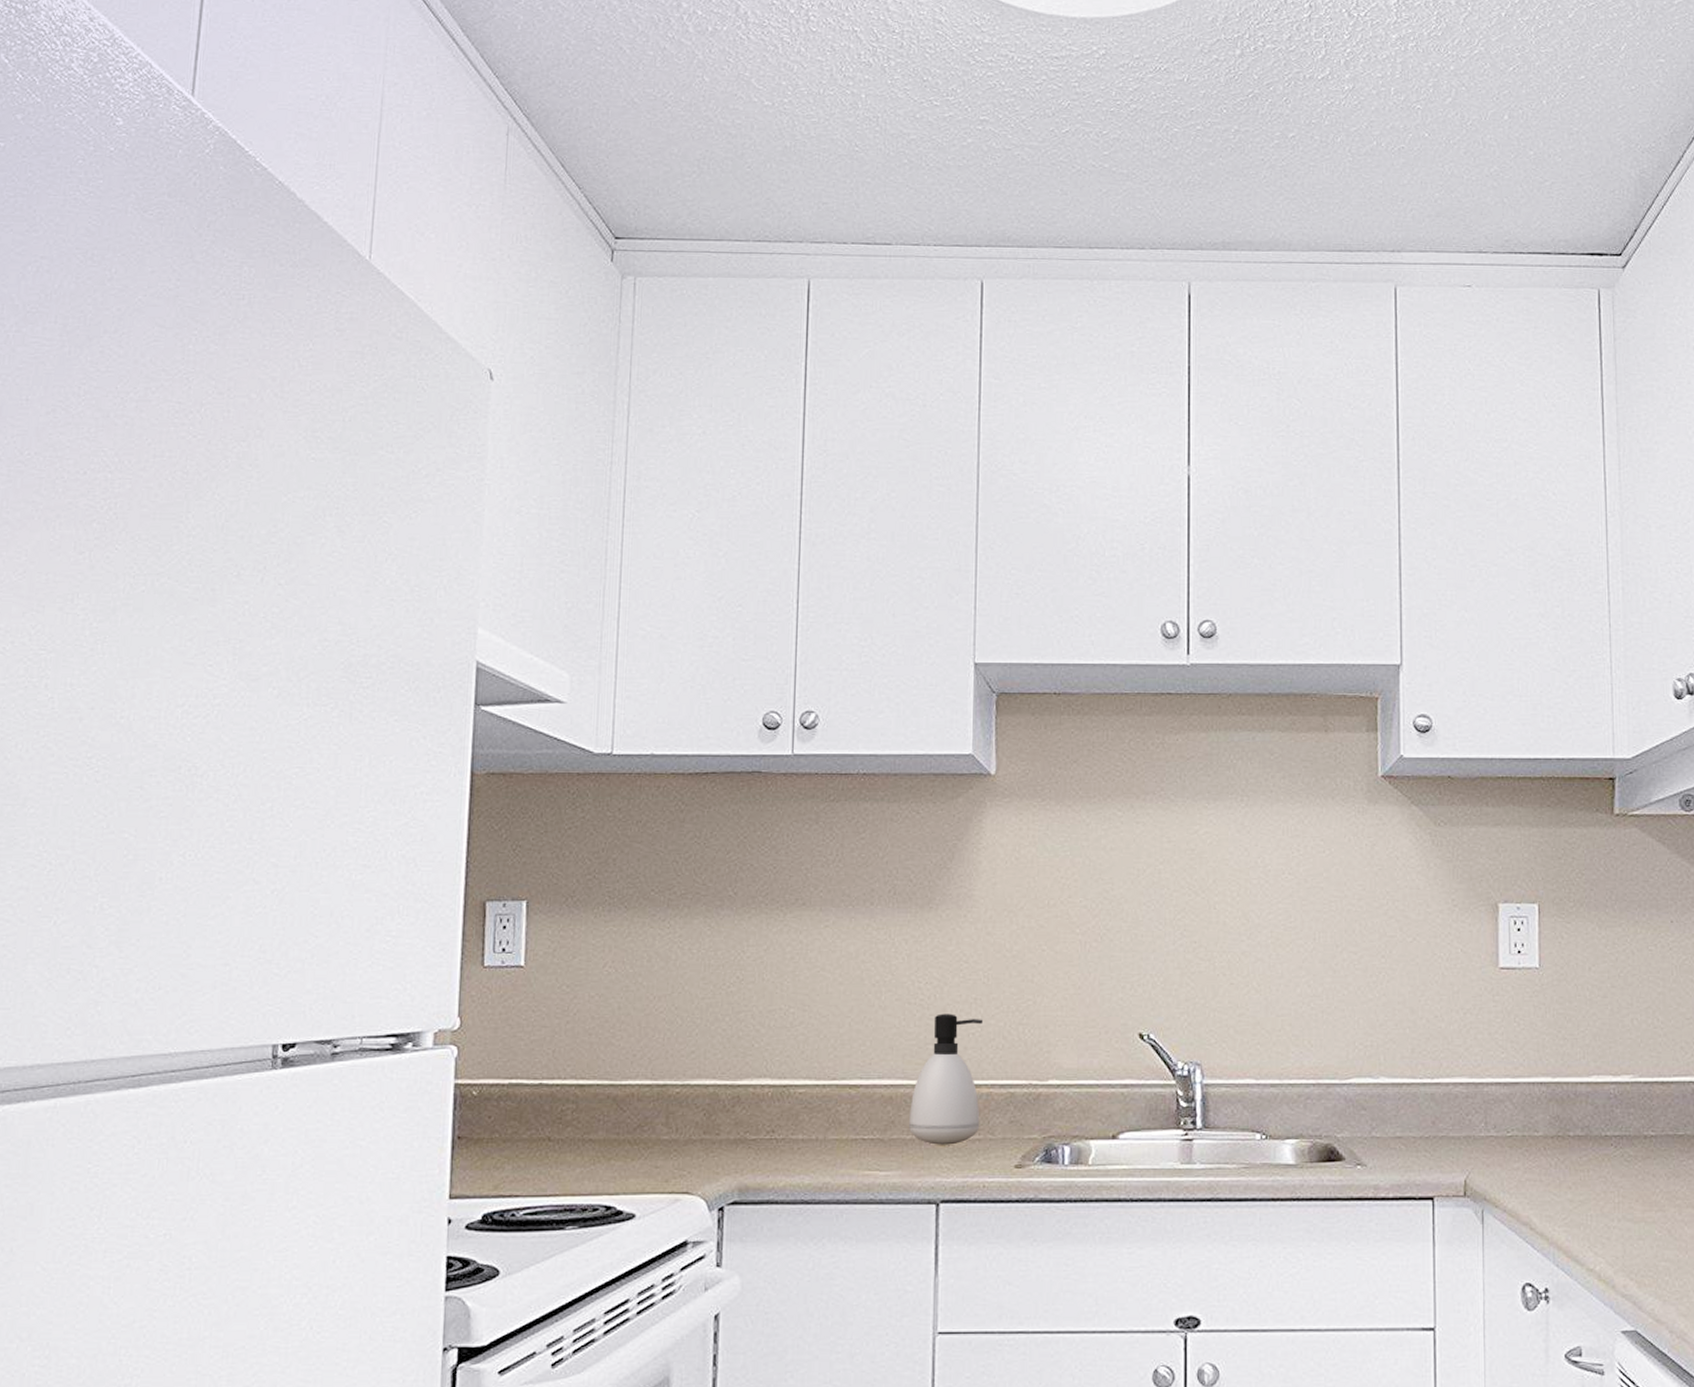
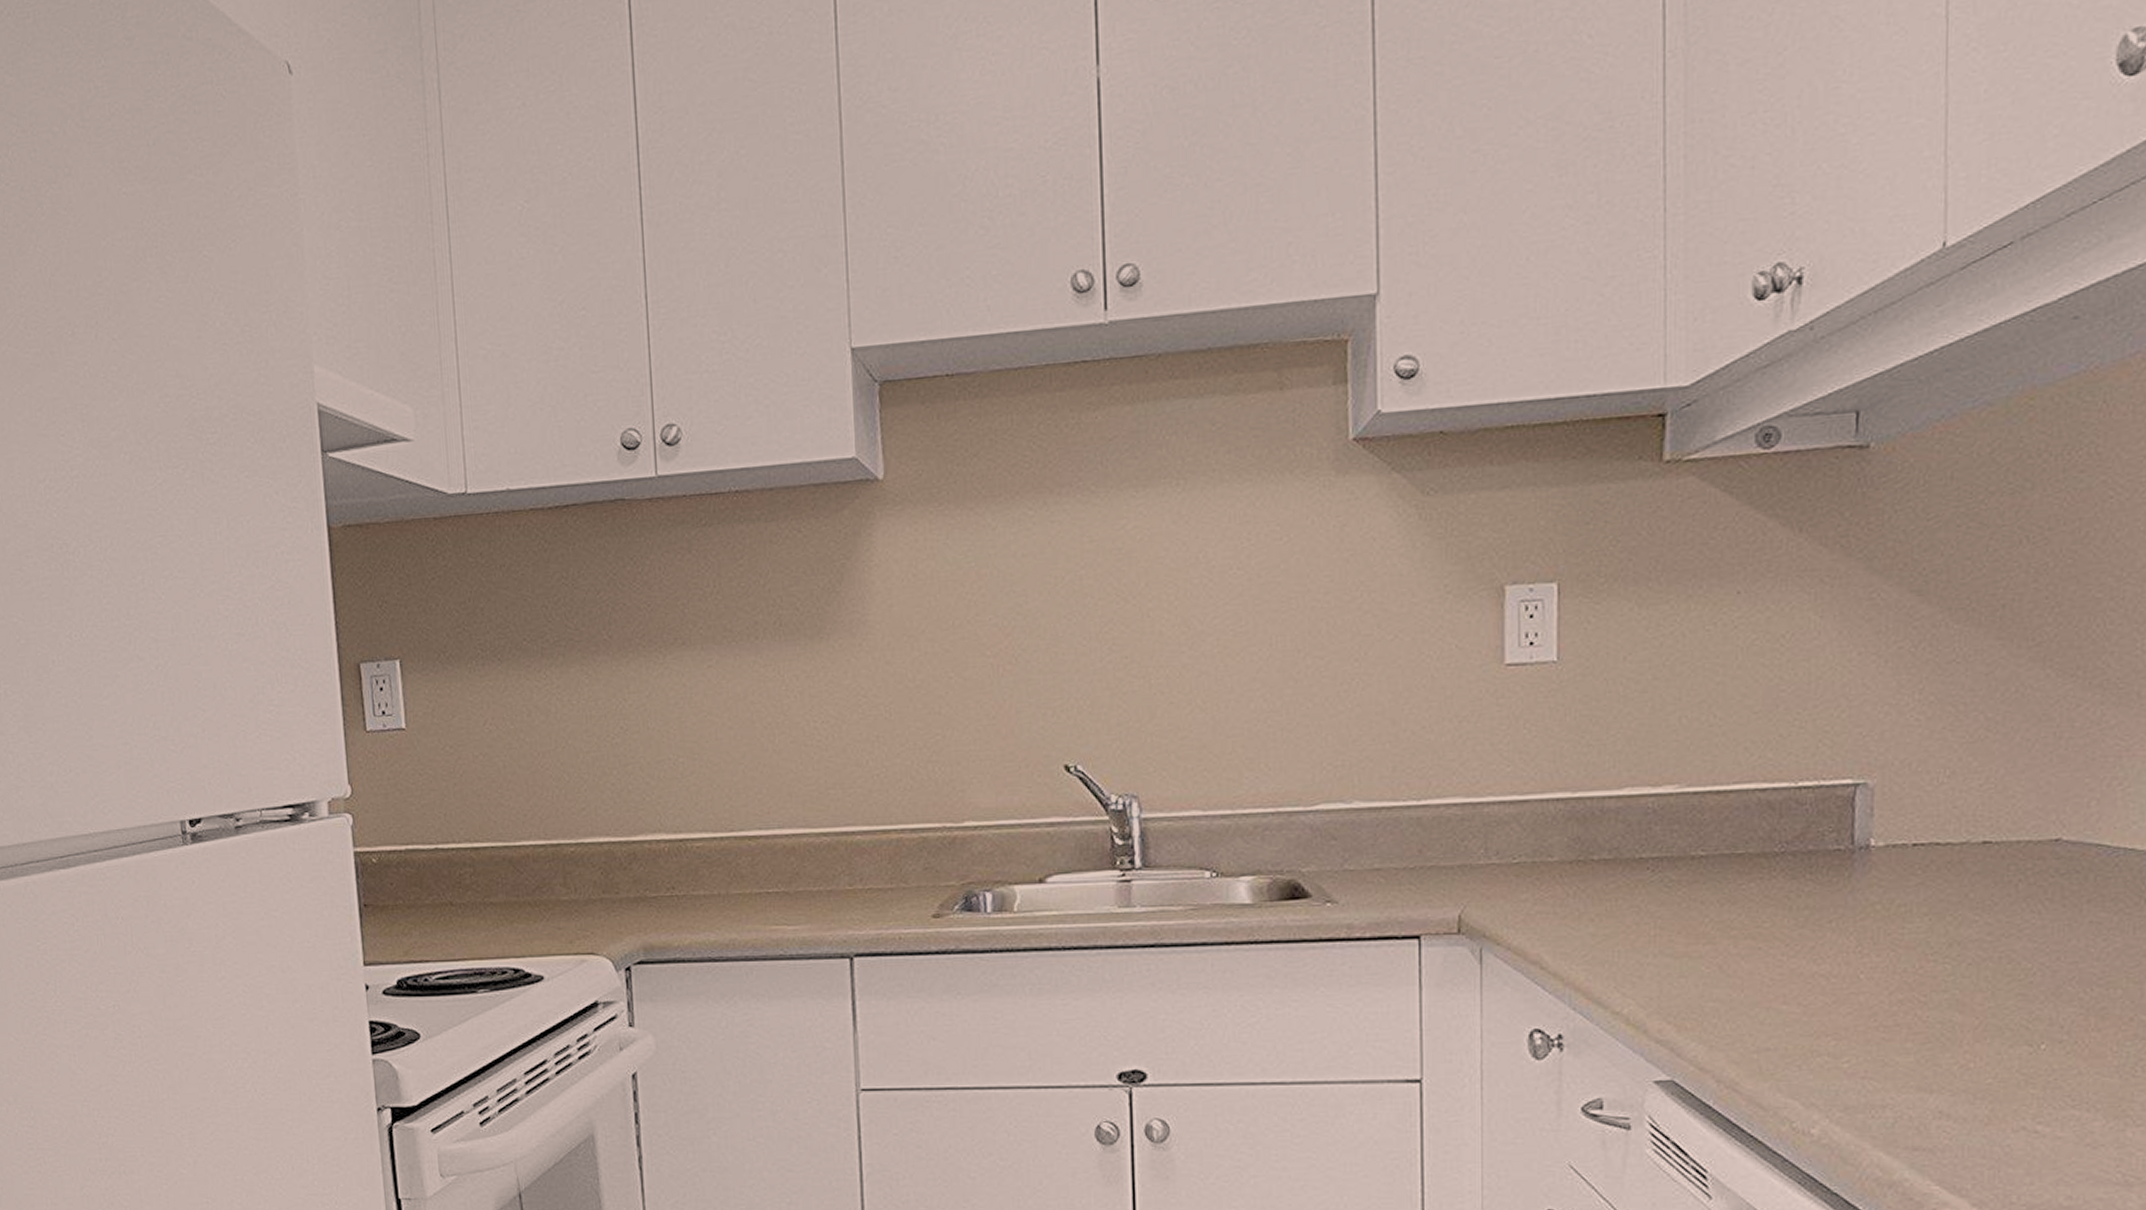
soap dispenser: present [909,1014,984,1145] -> none [814,754,892,896]

